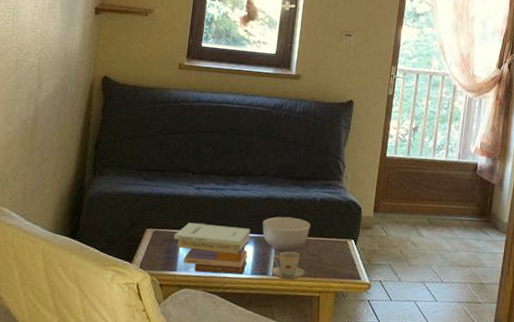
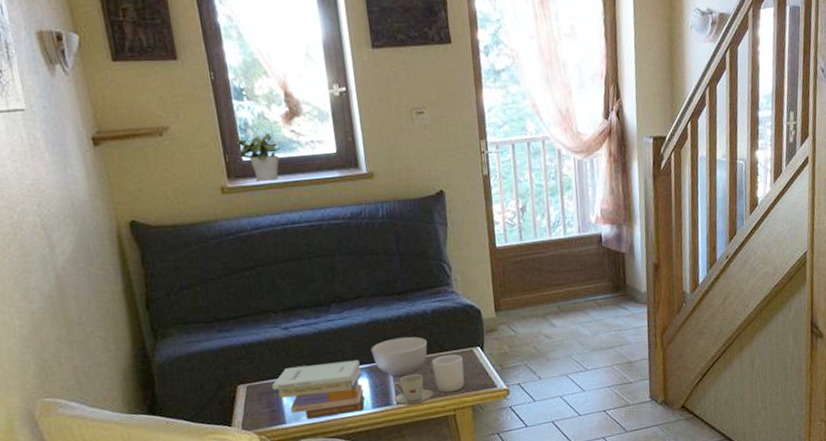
potted plant: none [200,28,233,66] -> present [236,132,280,181]
mug: none [308,240,337,276] -> present [431,354,465,393]

